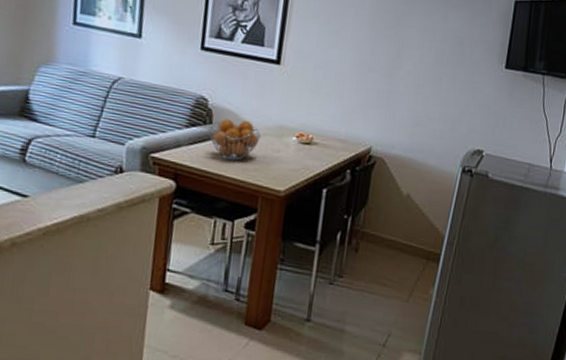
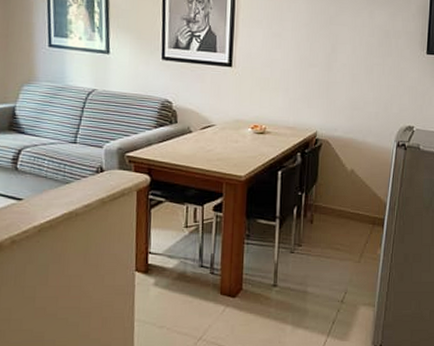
fruit basket: present [208,118,261,161] -> none [175,117,221,153]

